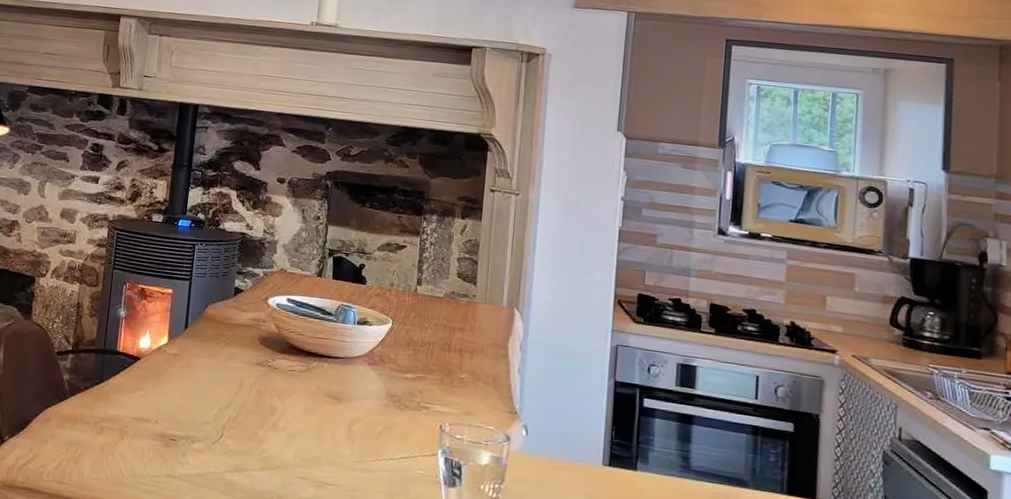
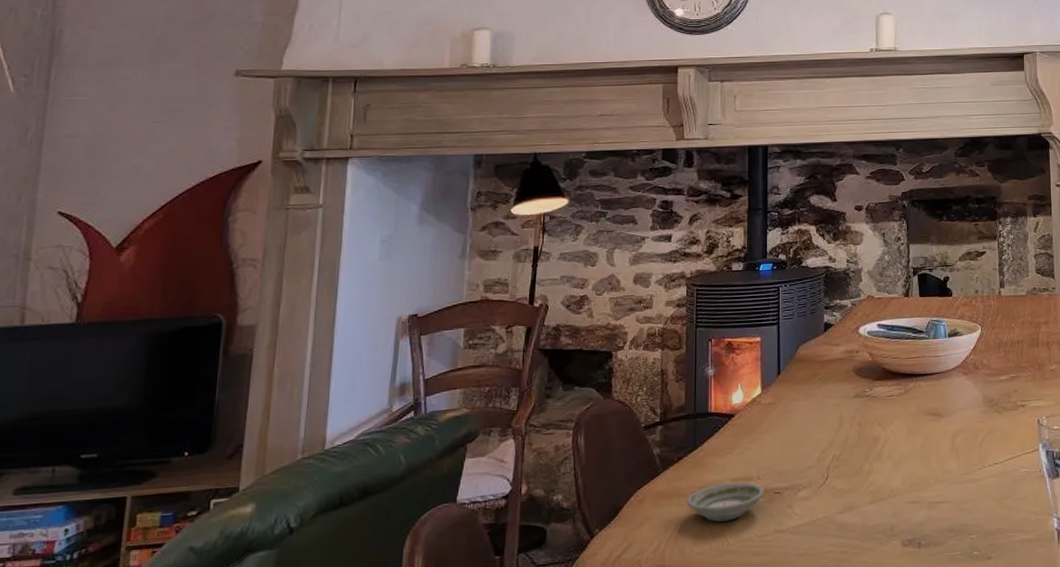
saucer: none [88,419,161,456] -> present [686,482,764,522]

